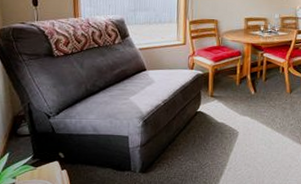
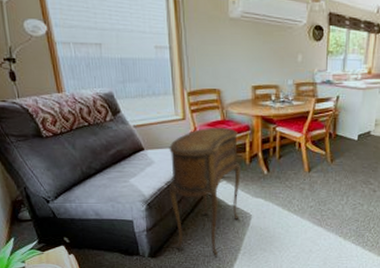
side table: none [165,51,232,173] -> present [169,127,242,257]

